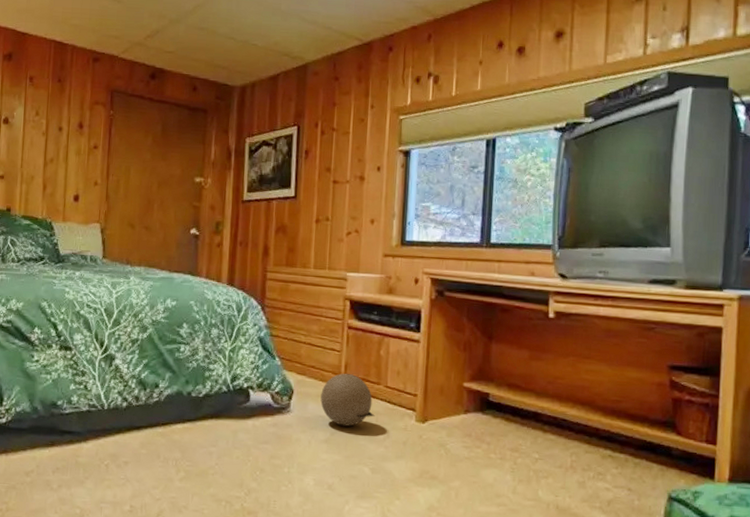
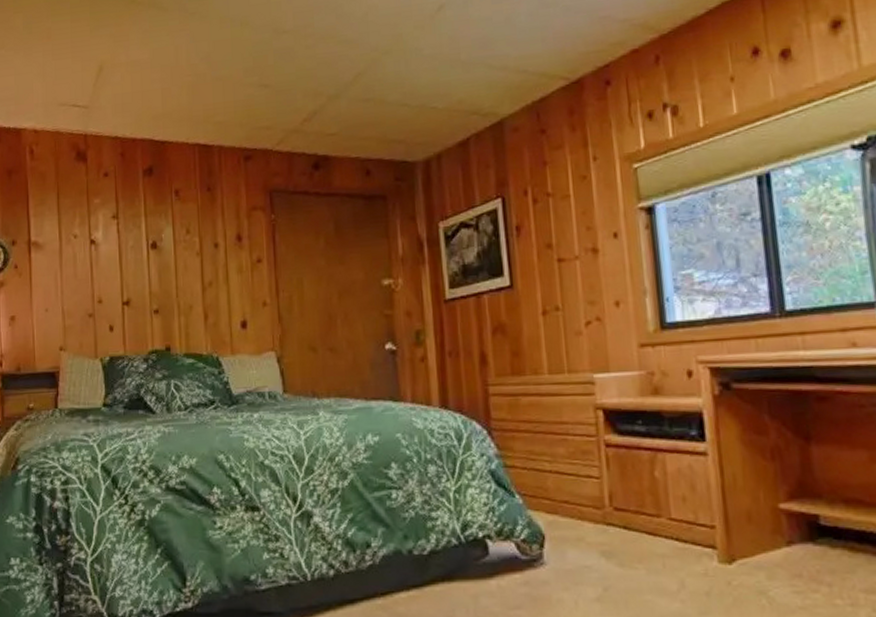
ball: present [320,373,375,426] -> none [582,507,661,577]

